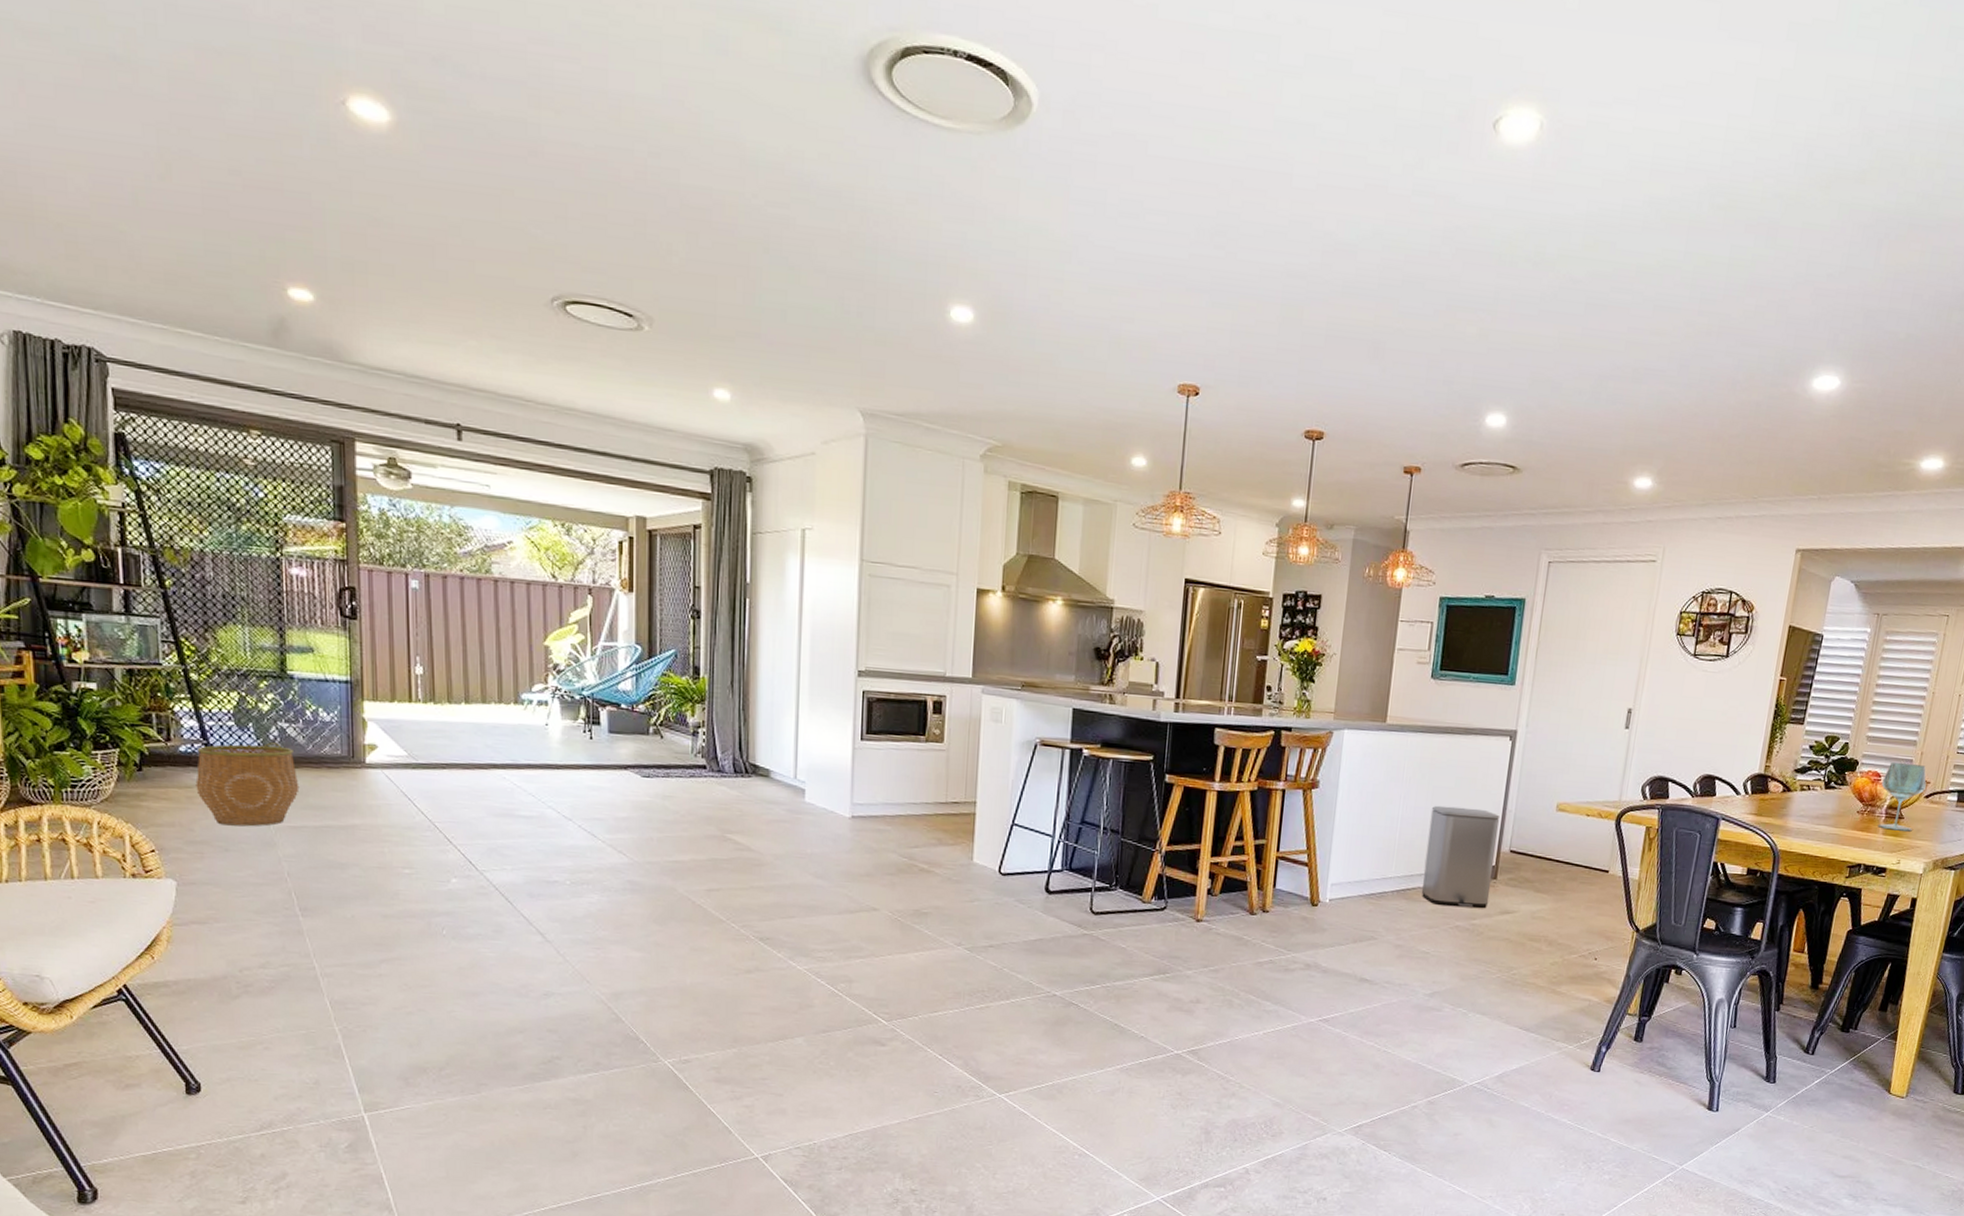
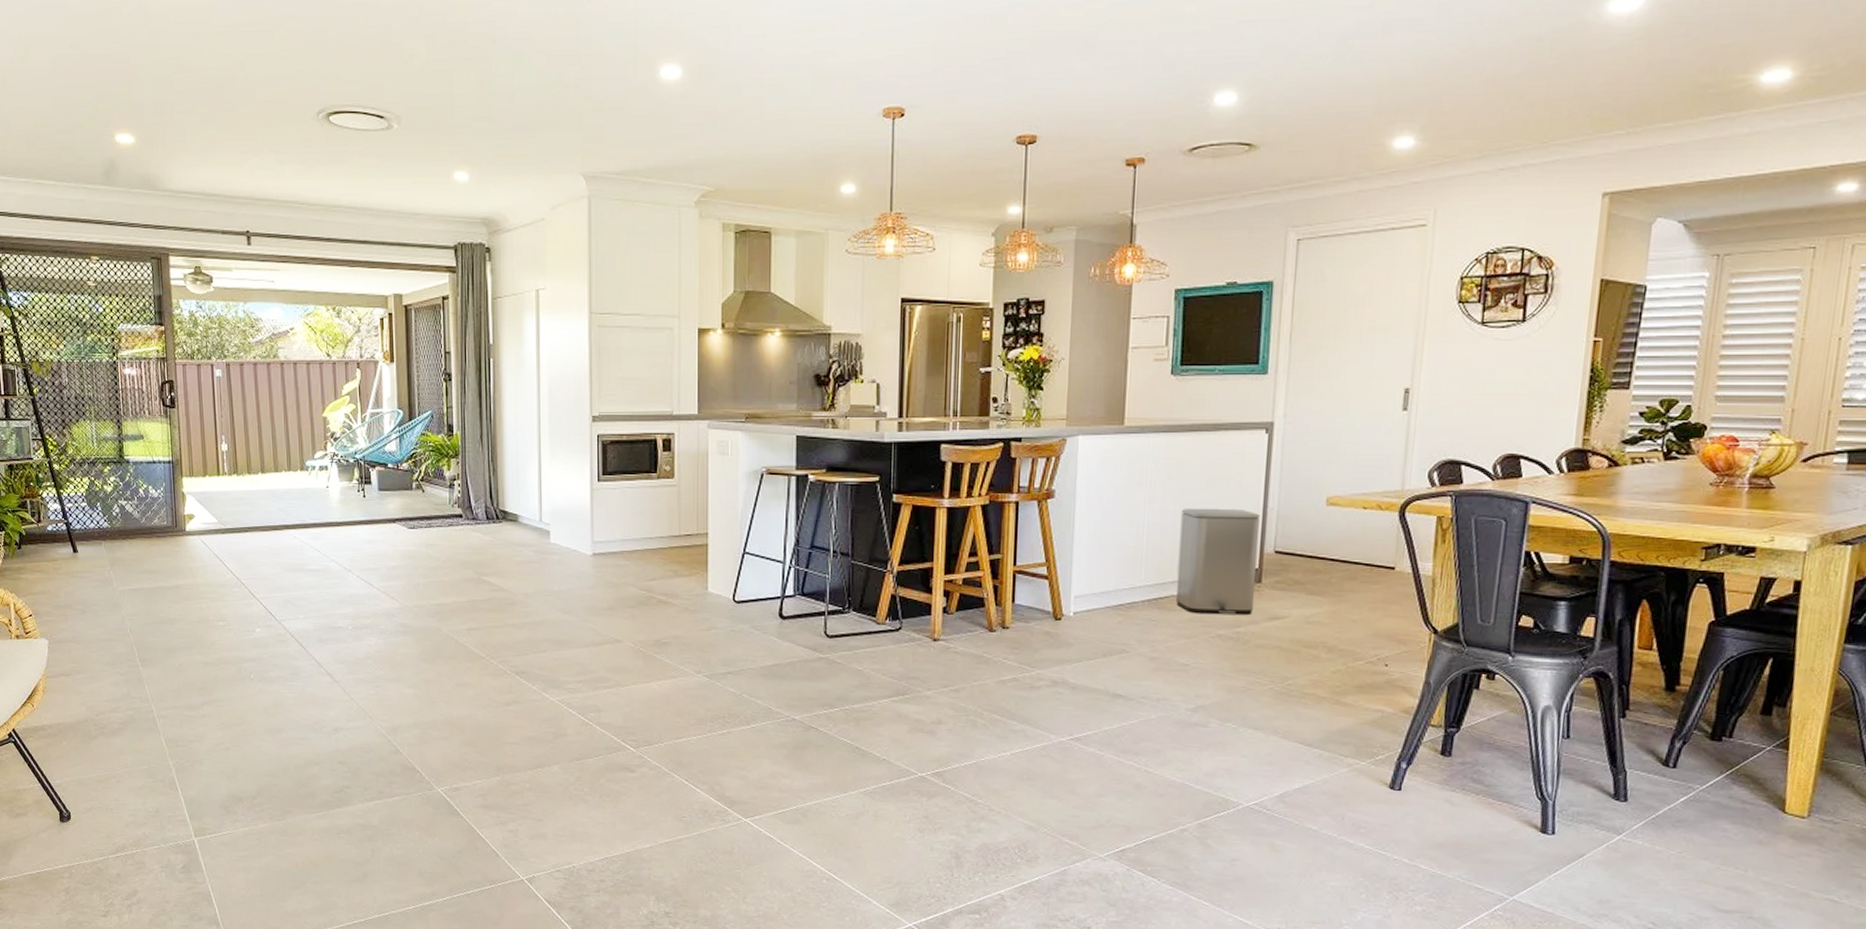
basket: present [195,742,300,827] -> none [60,518,137,591]
wine glass: present [1877,763,1927,832] -> none [1739,424,1803,503]

